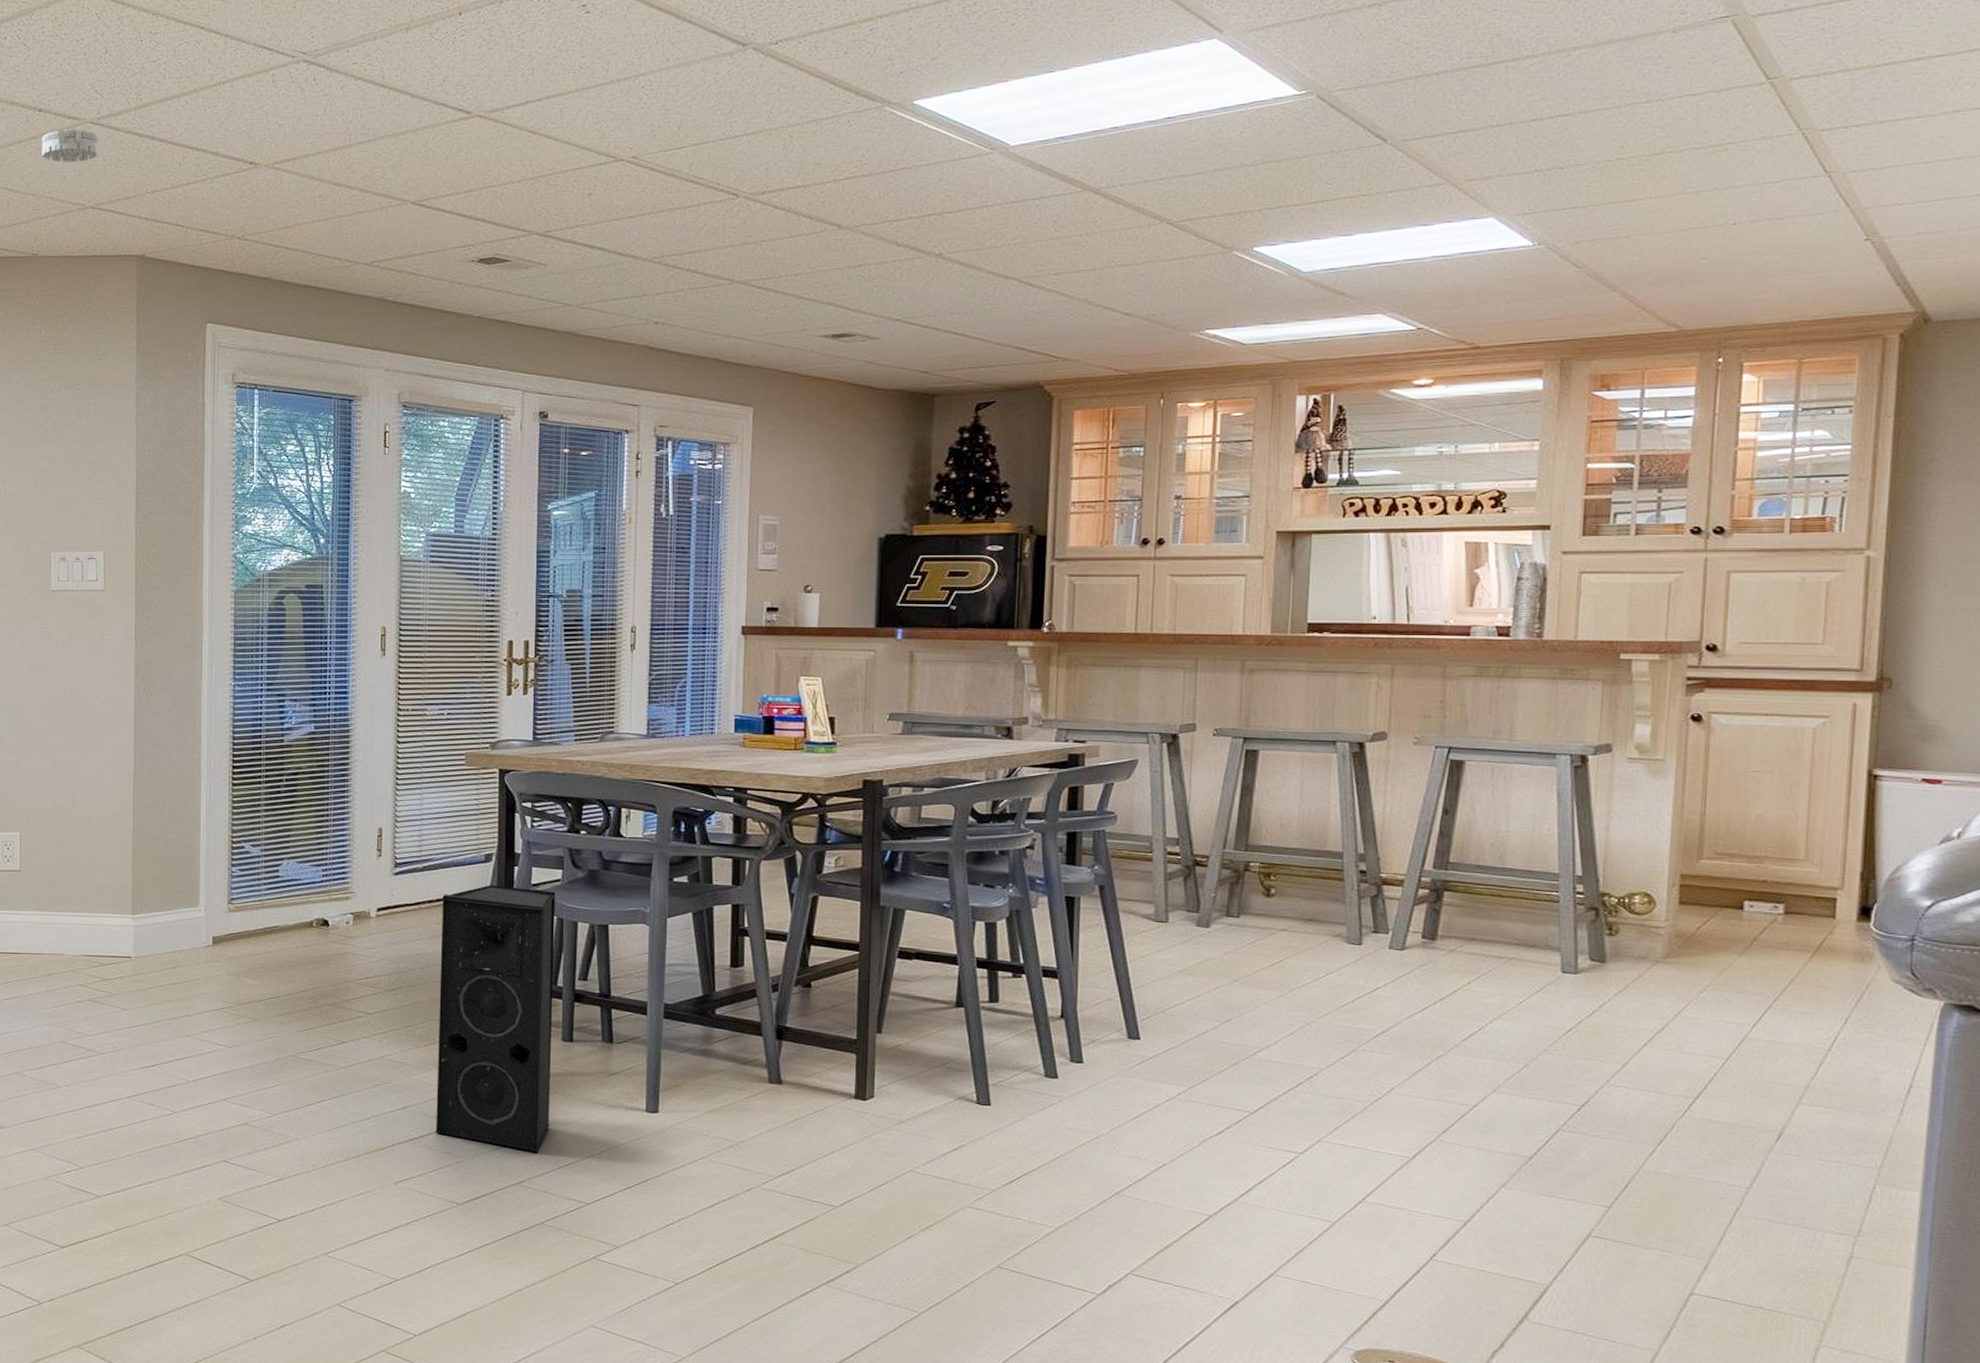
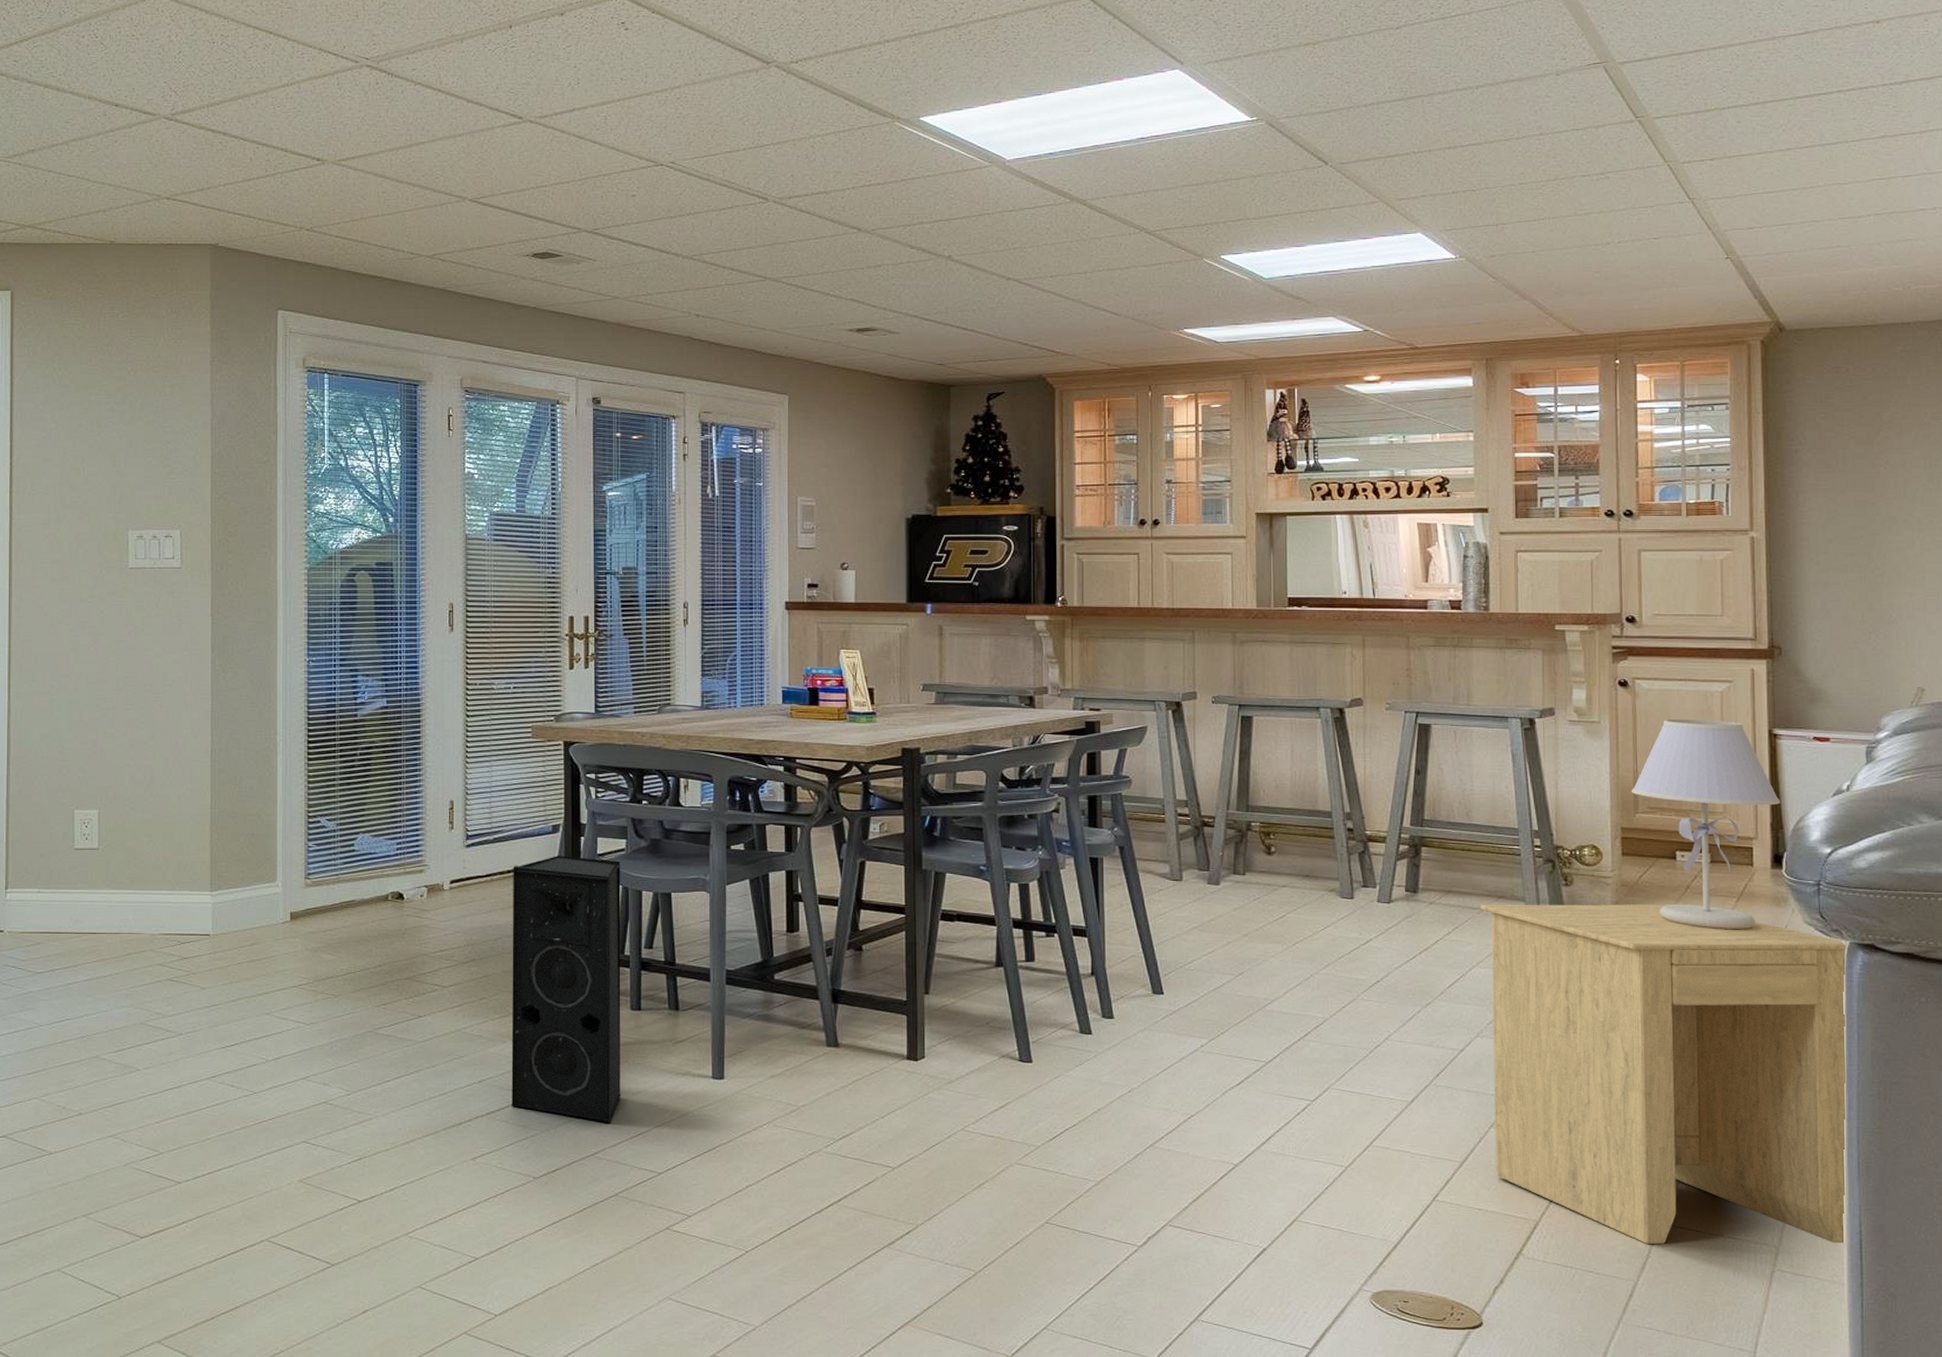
smoke detector: present [42,129,98,162] -> none [118,124,173,155]
side table: none [1504,954,1940,1321] -> present [1480,904,1848,1244]
table lamp: none [1695,757,1876,987] -> present [1631,718,1781,930]

